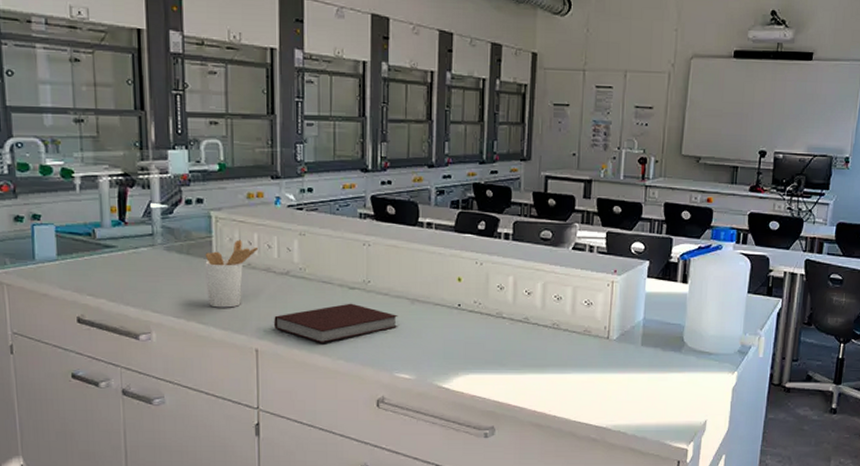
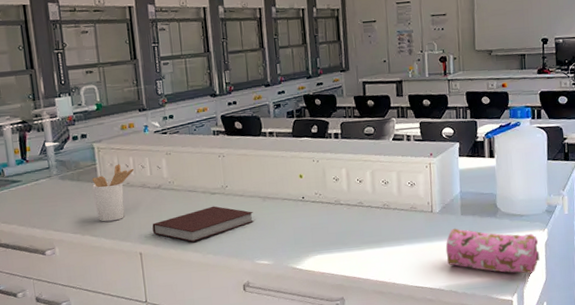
pencil case: none [618,360,726,421] -> present [445,228,540,274]

